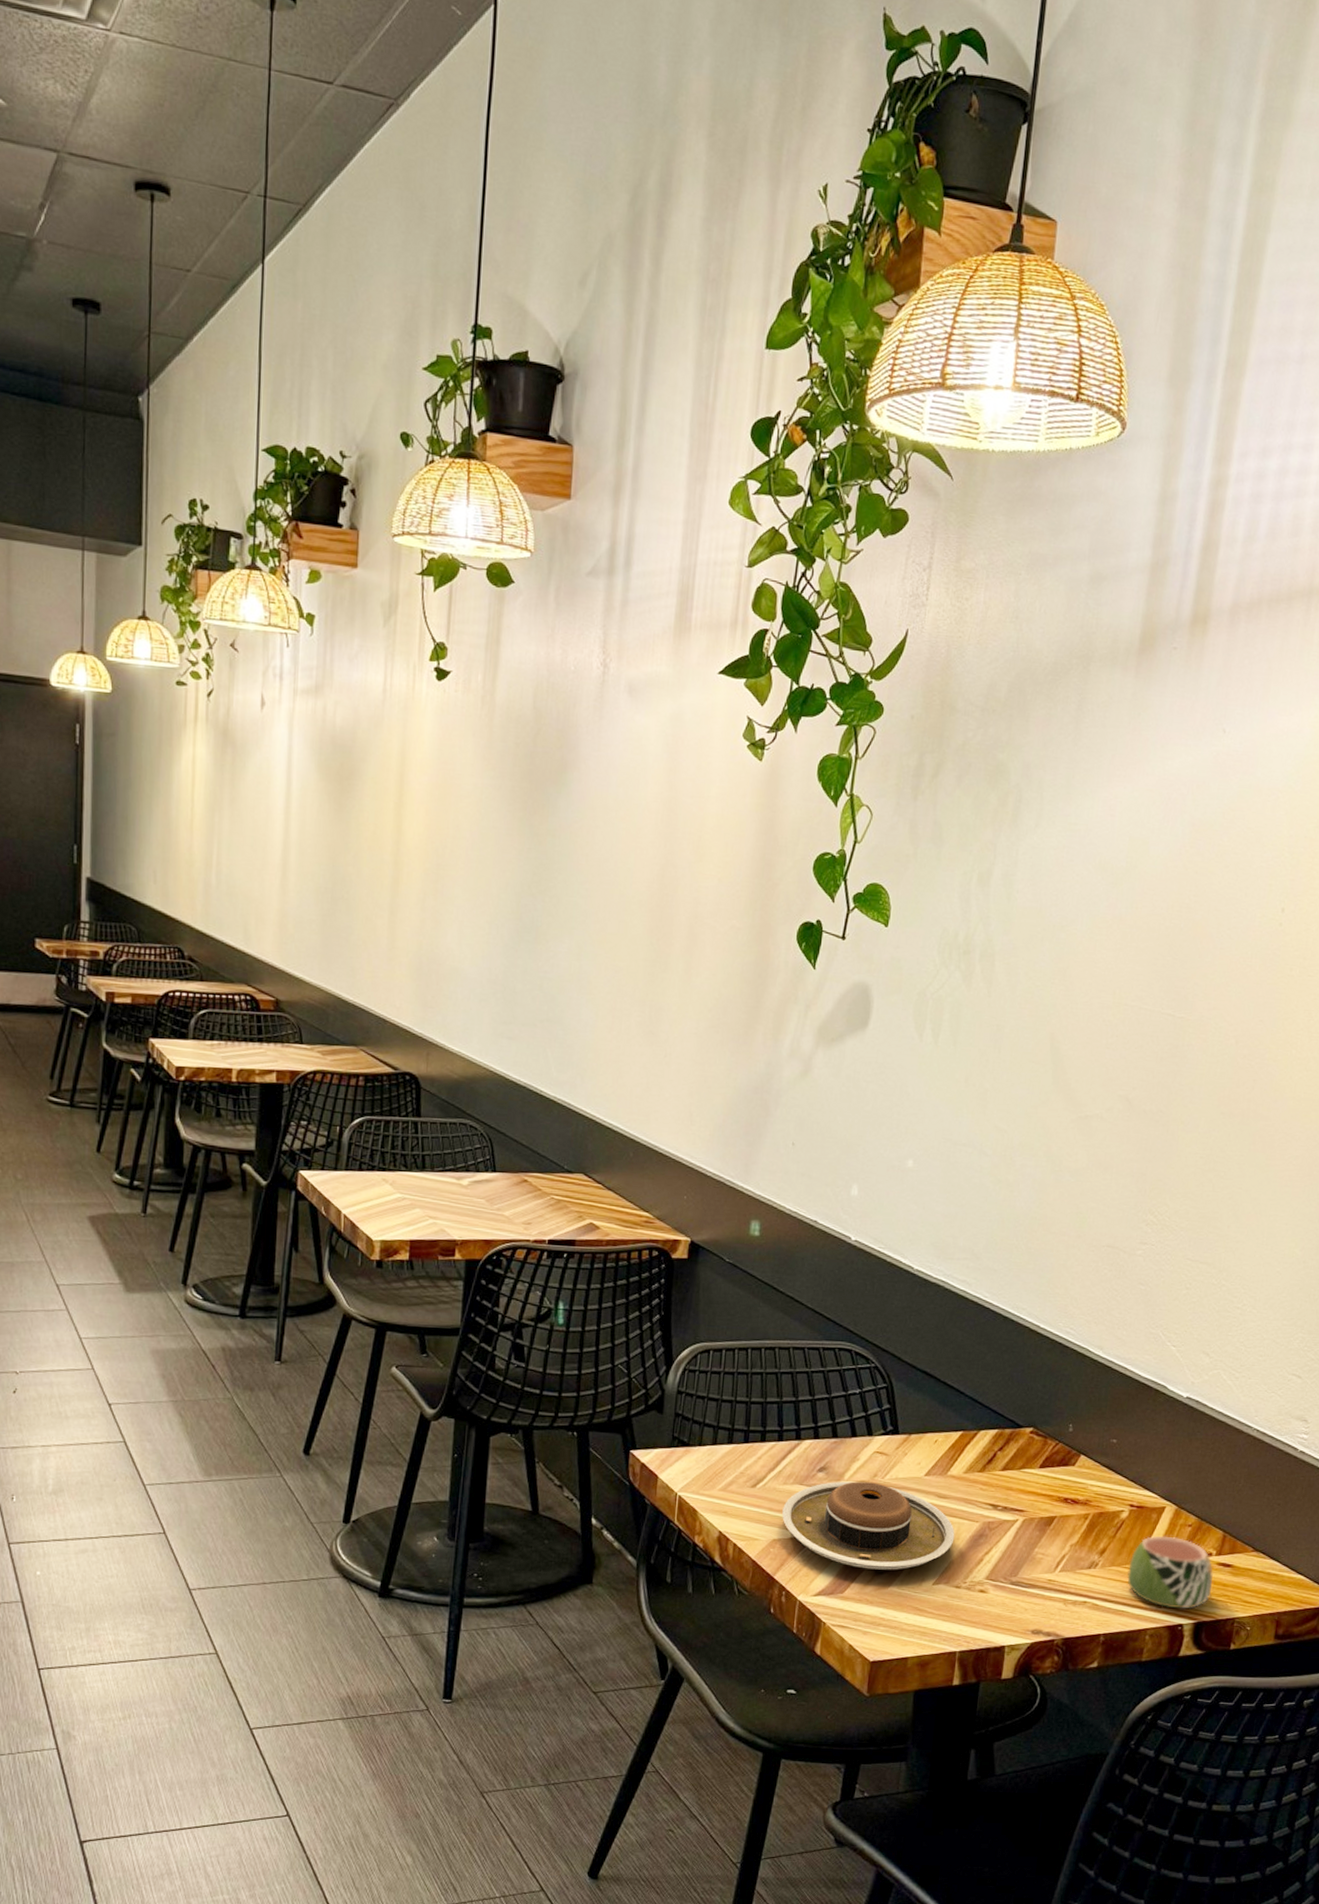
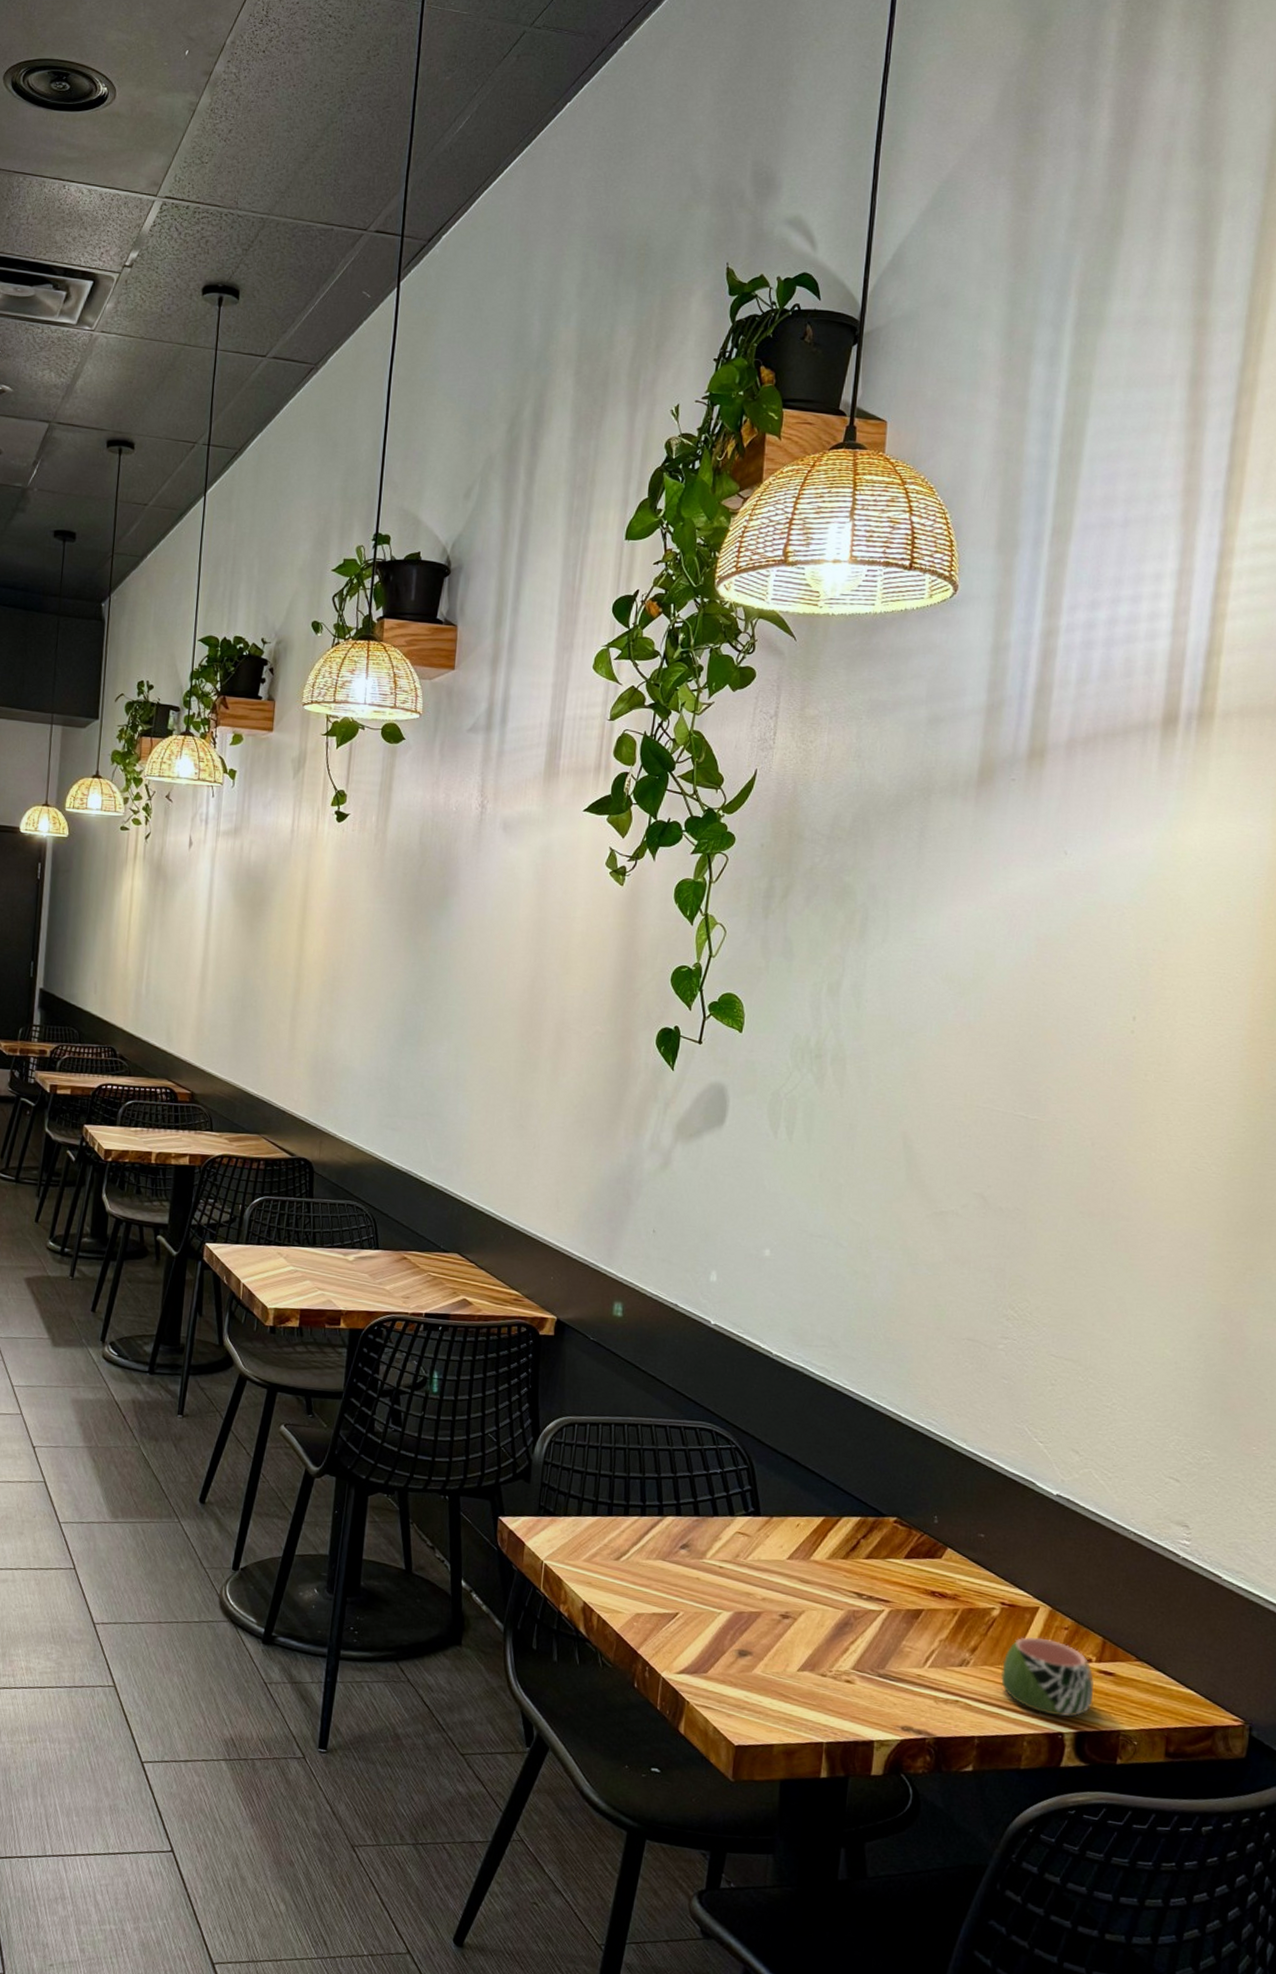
plate: present [782,1481,955,1571] -> none [645,1559,819,1654]

